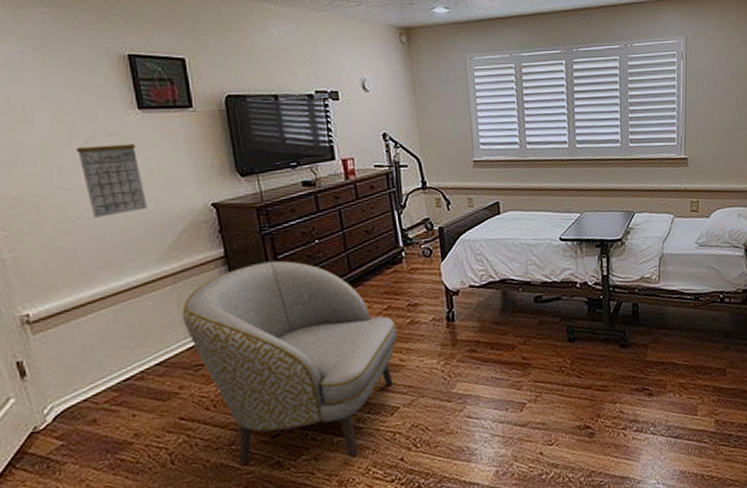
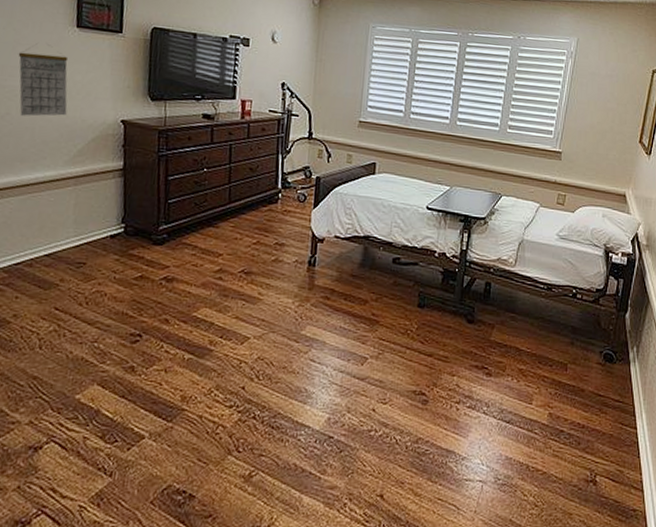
armchair: present [181,260,397,465] -> none [75,180,261,376]

